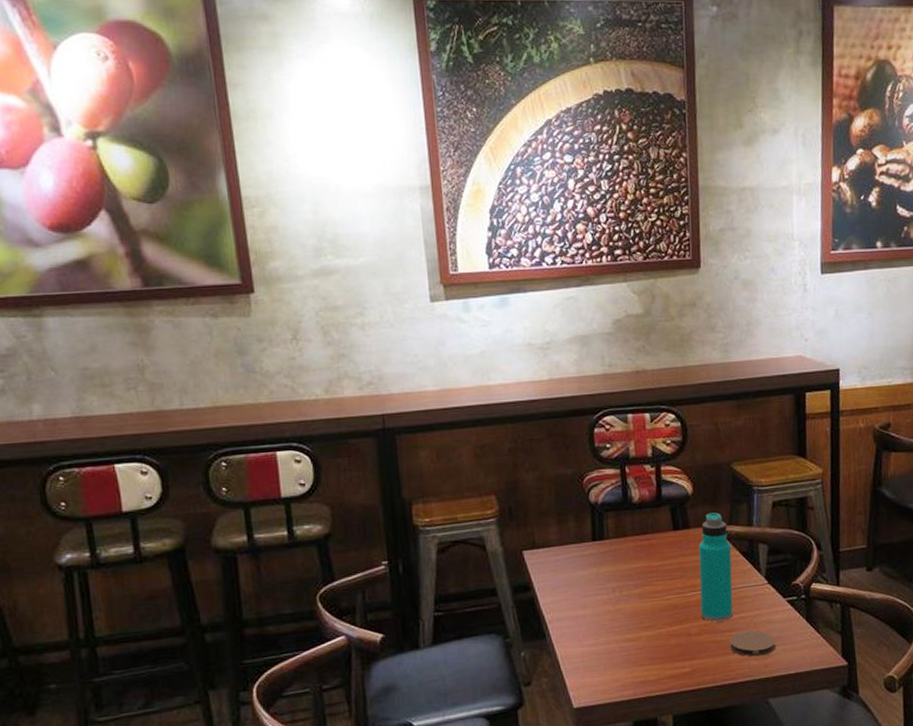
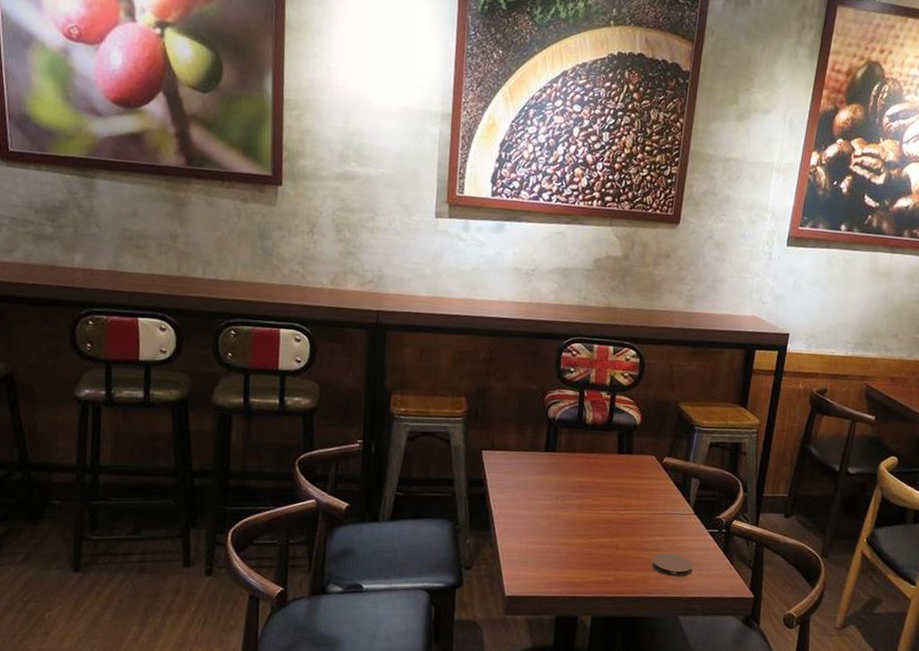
water bottle: present [699,512,733,622] -> none [630,443,667,541]

